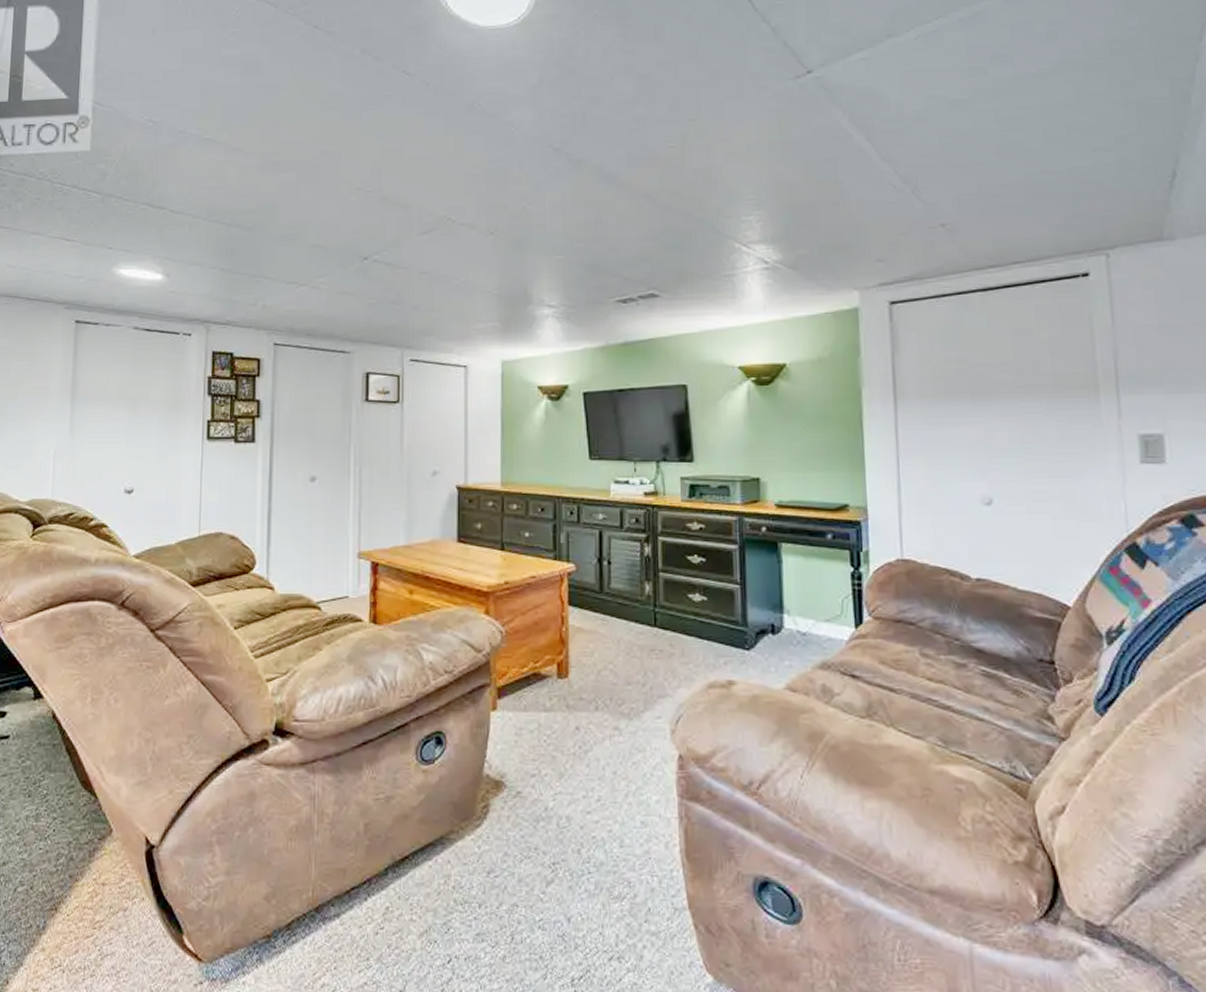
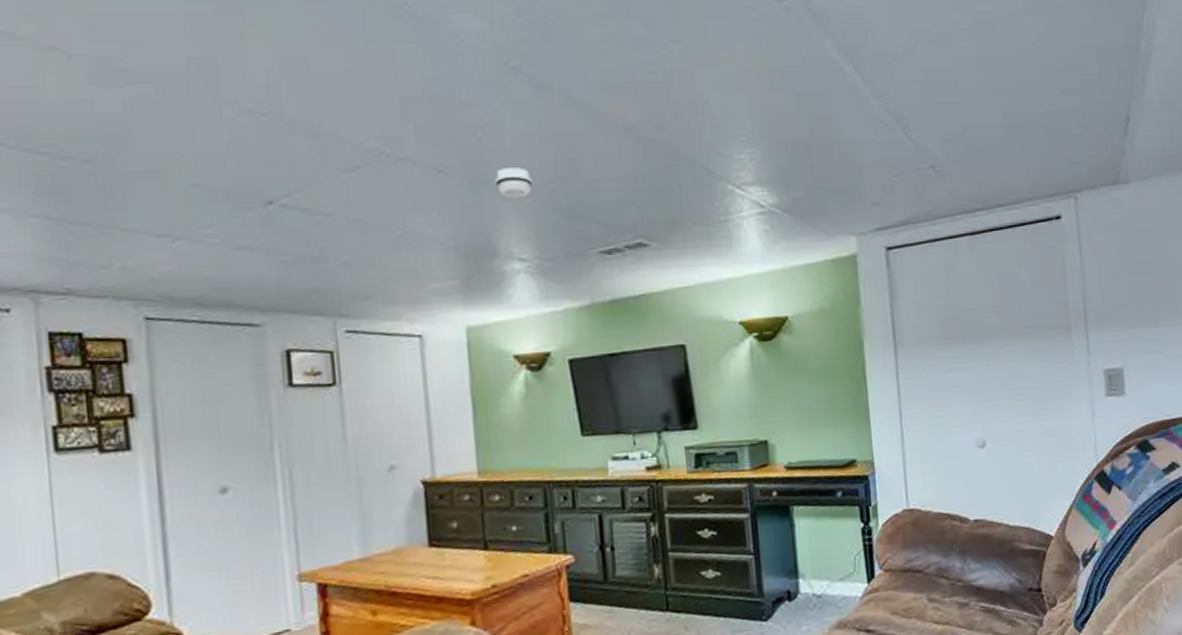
smoke detector: none [534,230,565,255] -> present [495,167,533,198]

